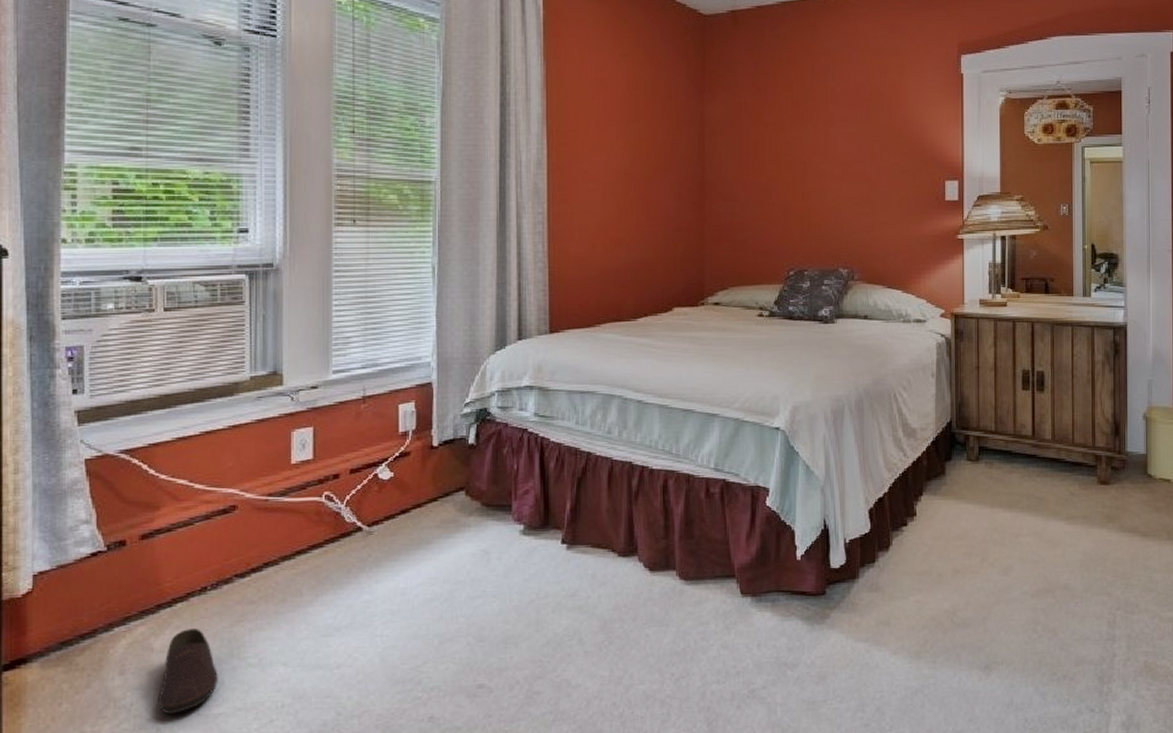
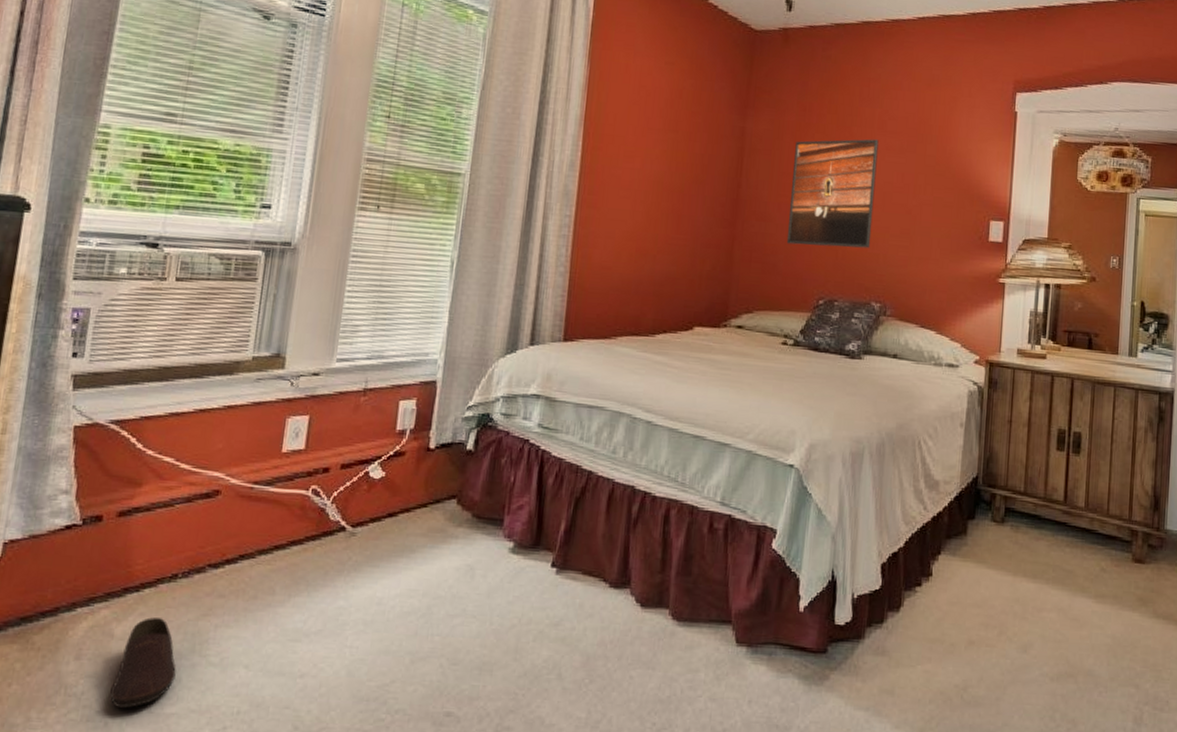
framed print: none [753,112,834,221] -> present [786,139,879,248]

